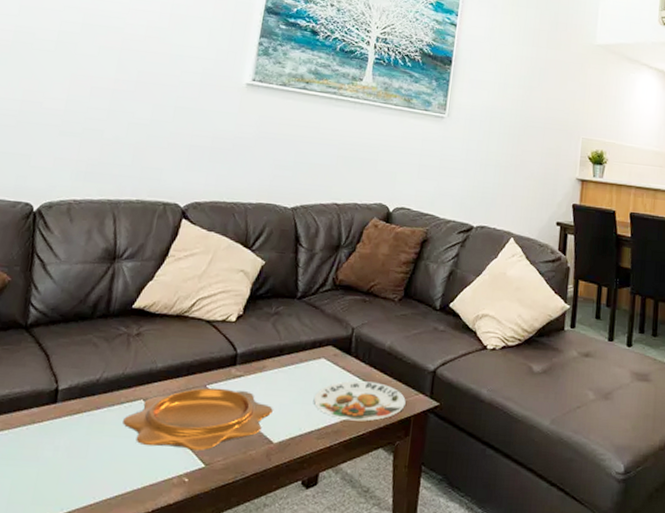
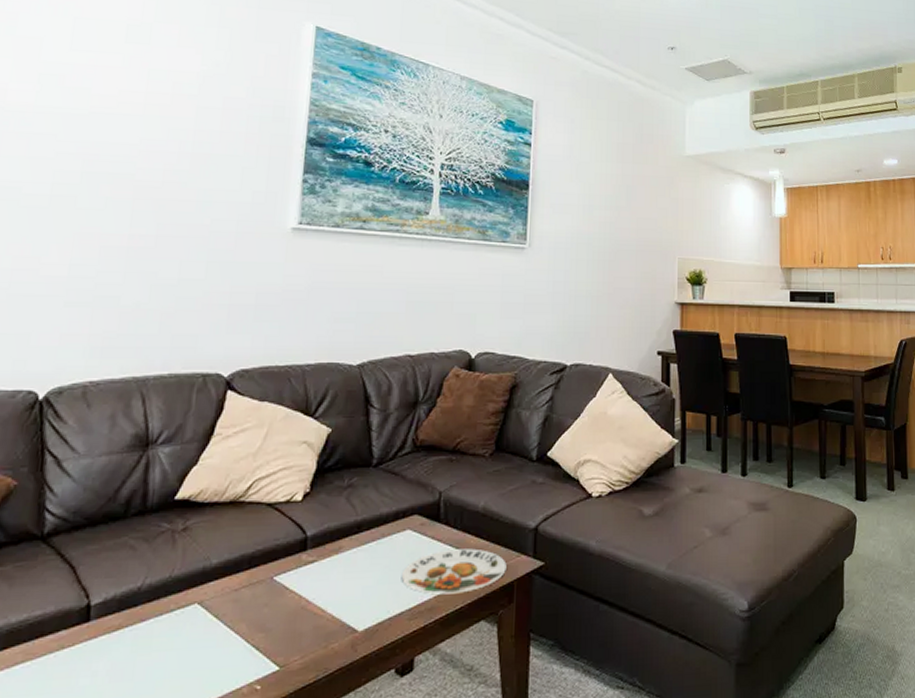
decorative bowl: present [122,387,273,451] -> none [175,578,355,656]

